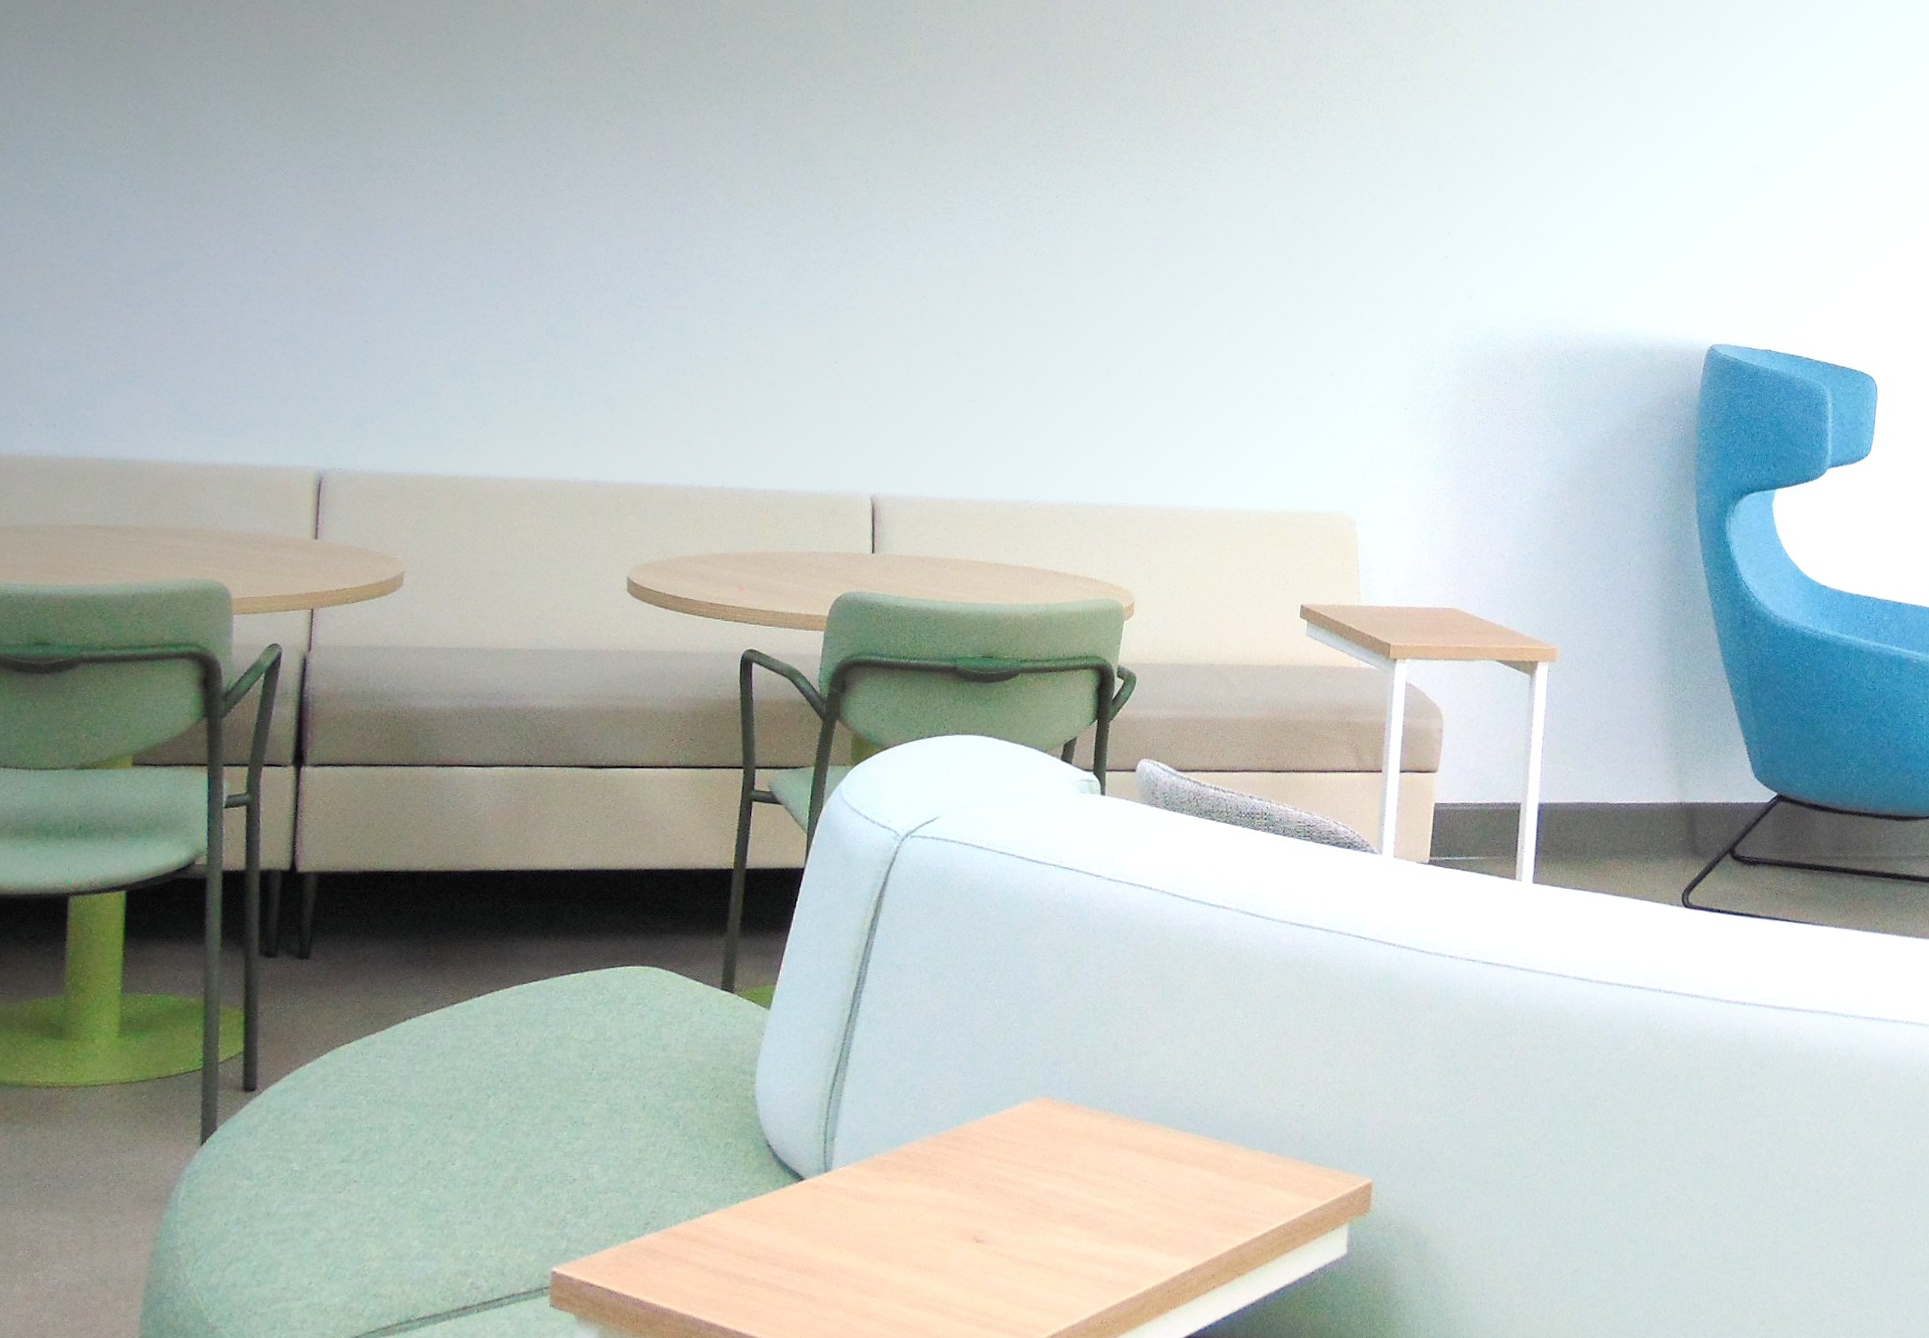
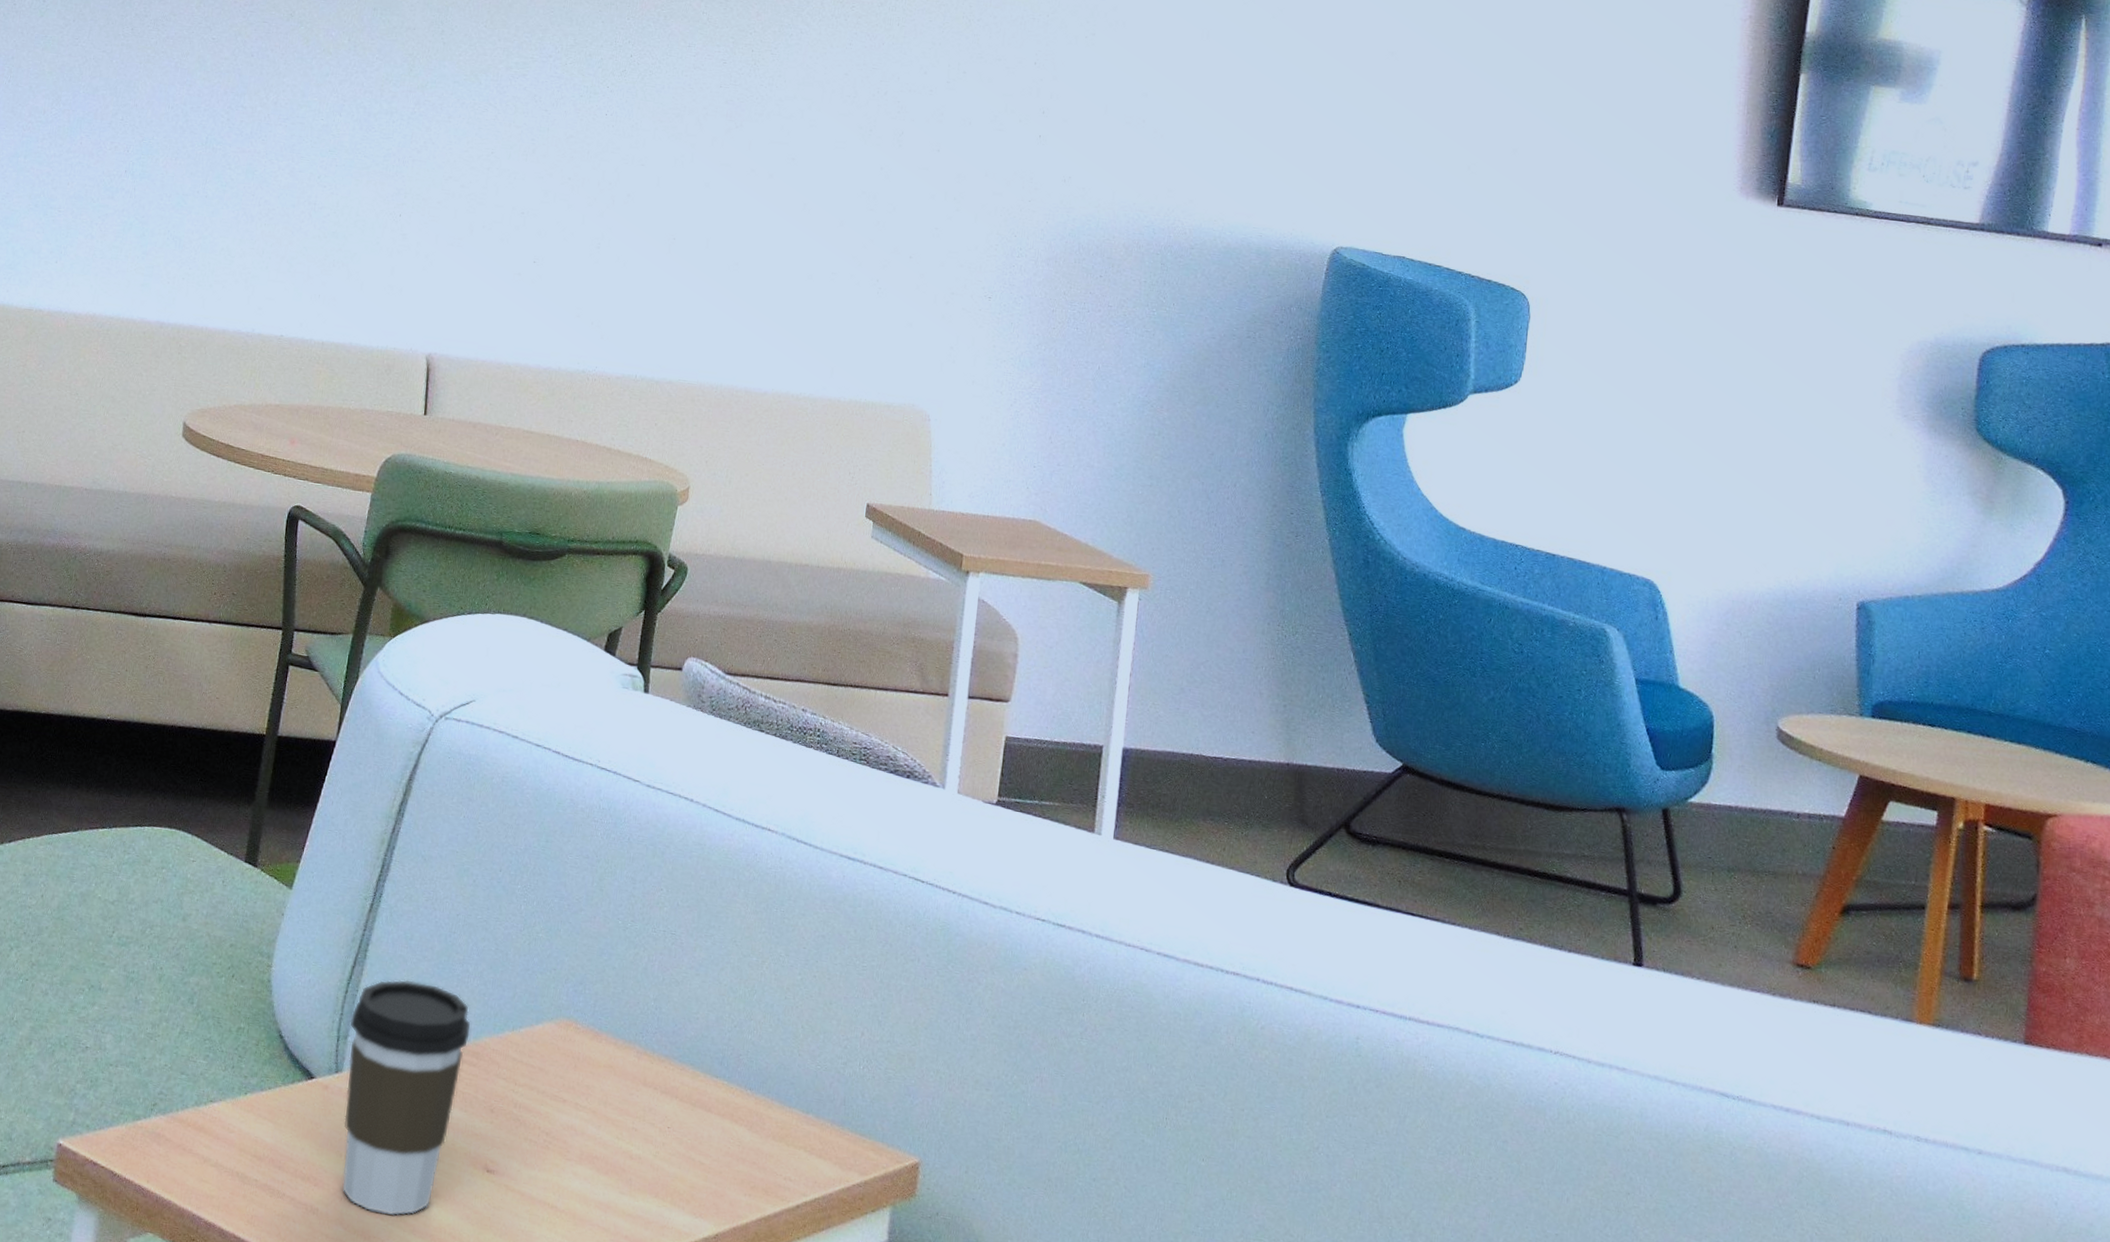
coffee cup: none [835,1081,953,1293] -> present [342,980,471,1216]

